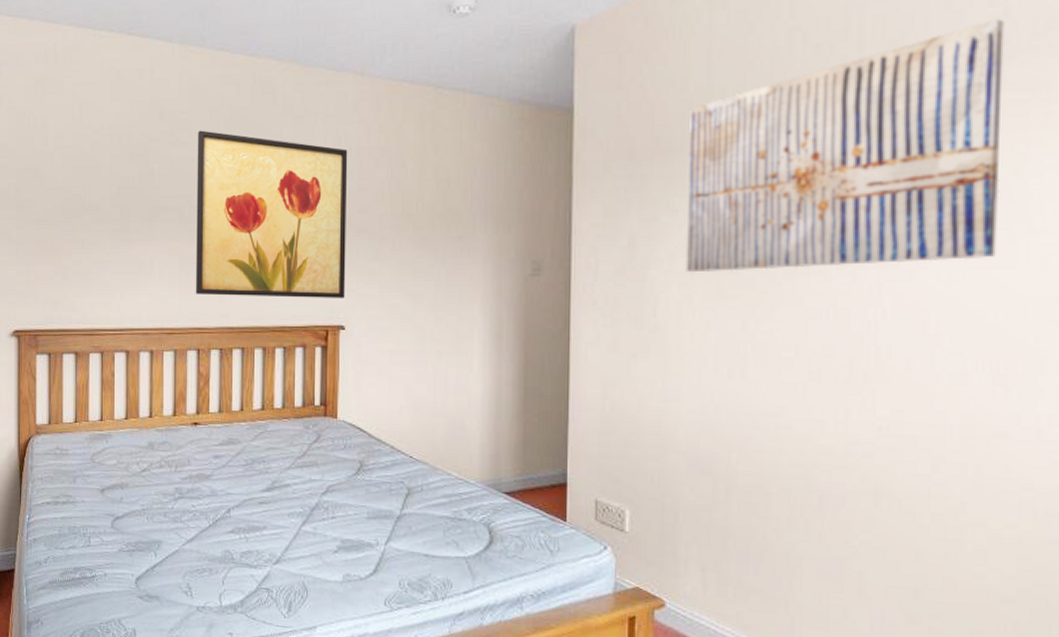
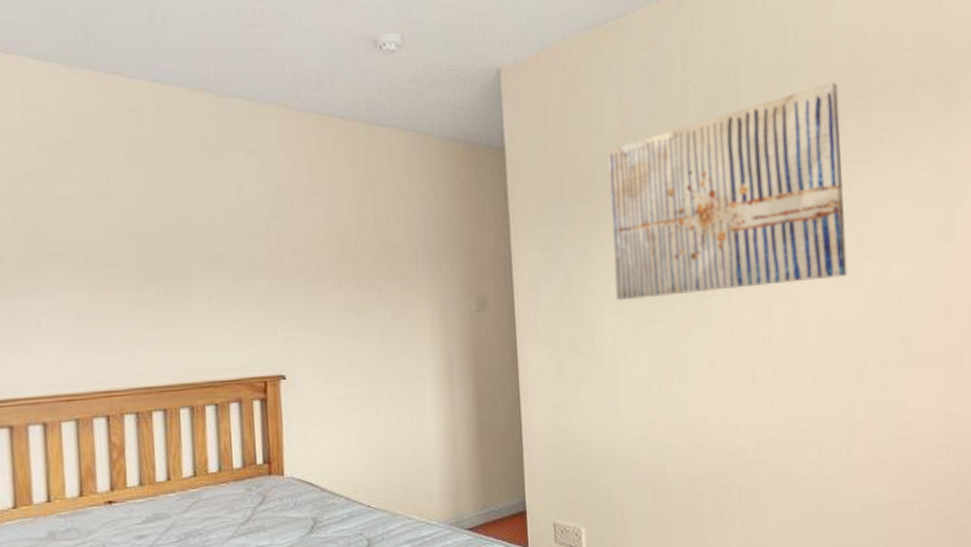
wall art: present [195,130,348,298] -> none [89,164,284,353]

